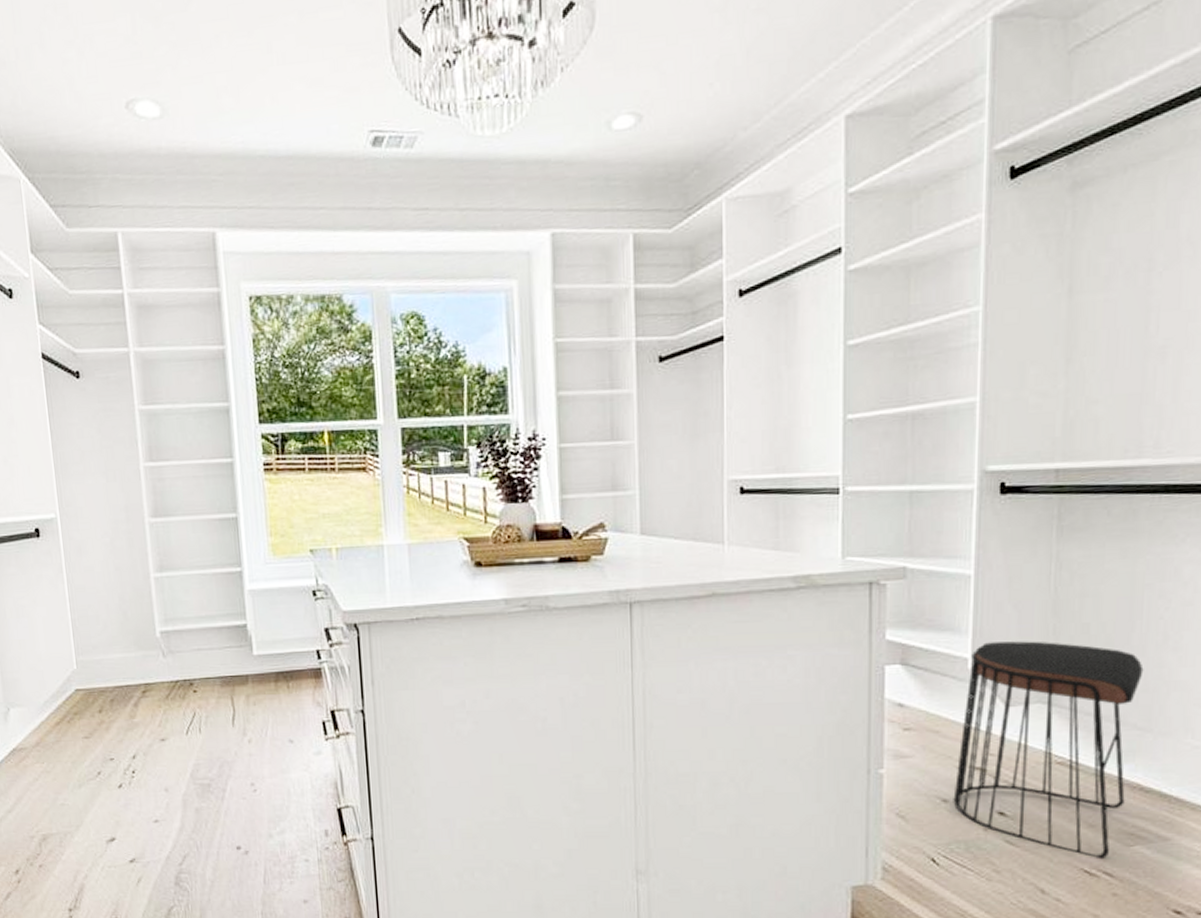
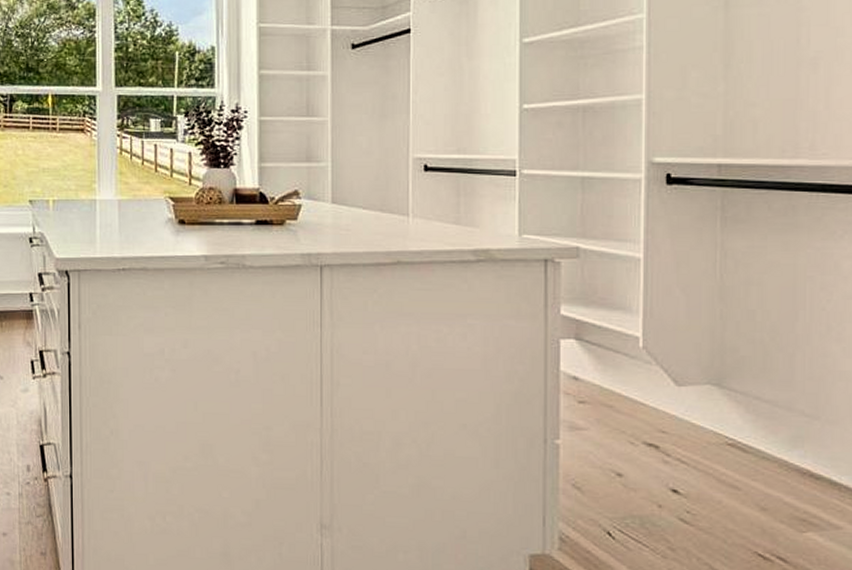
stool: present [953,641,1144,860] -> none [627,323,809,544]

